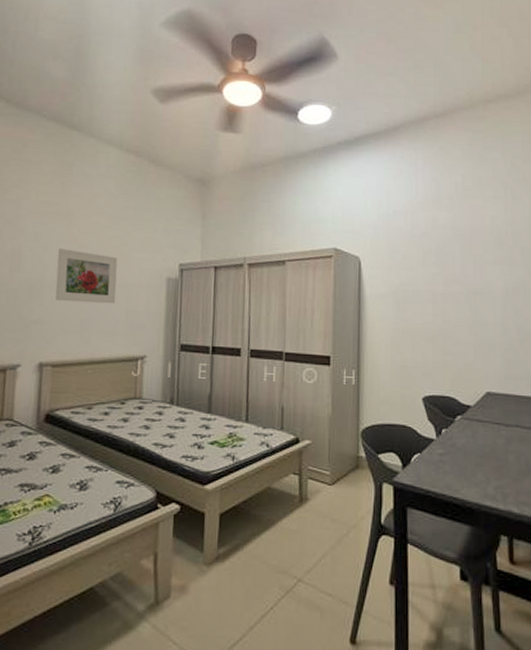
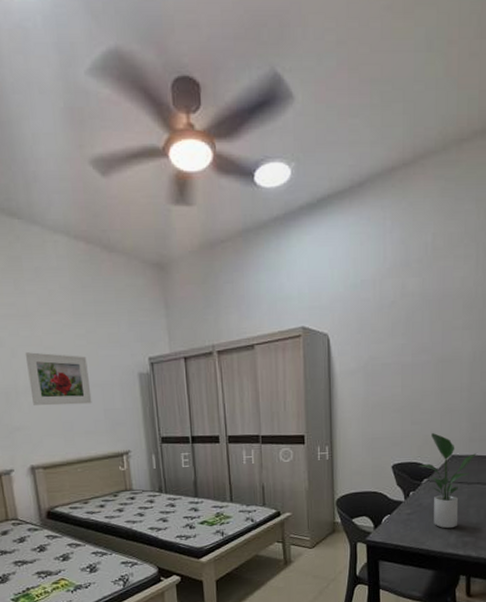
potted plant: none [452,366,514,476] -> present [419,433,477,529]

